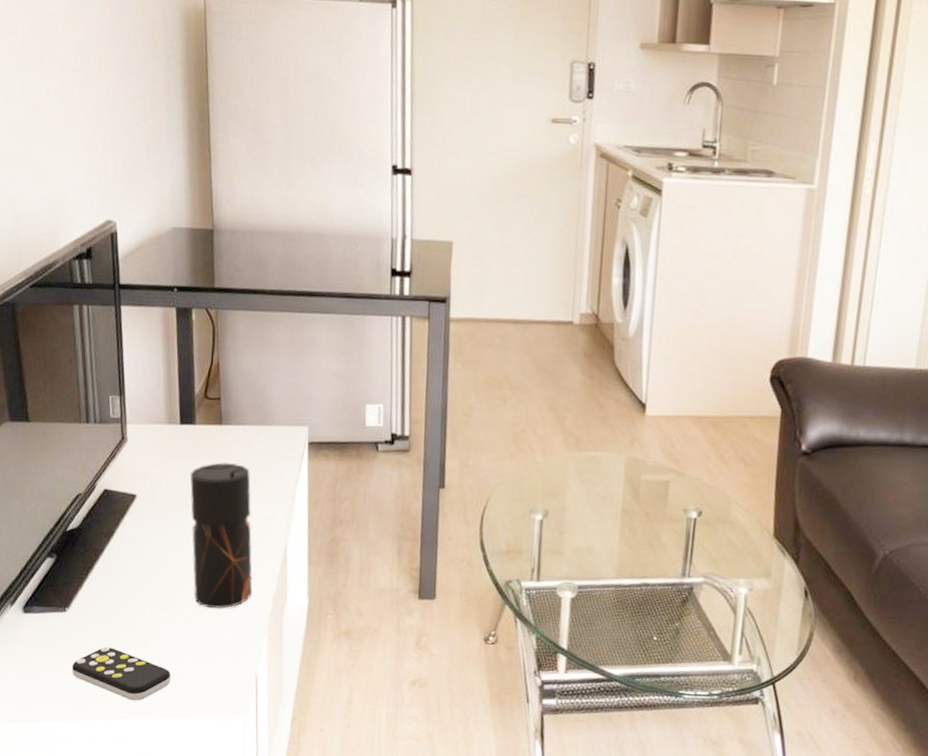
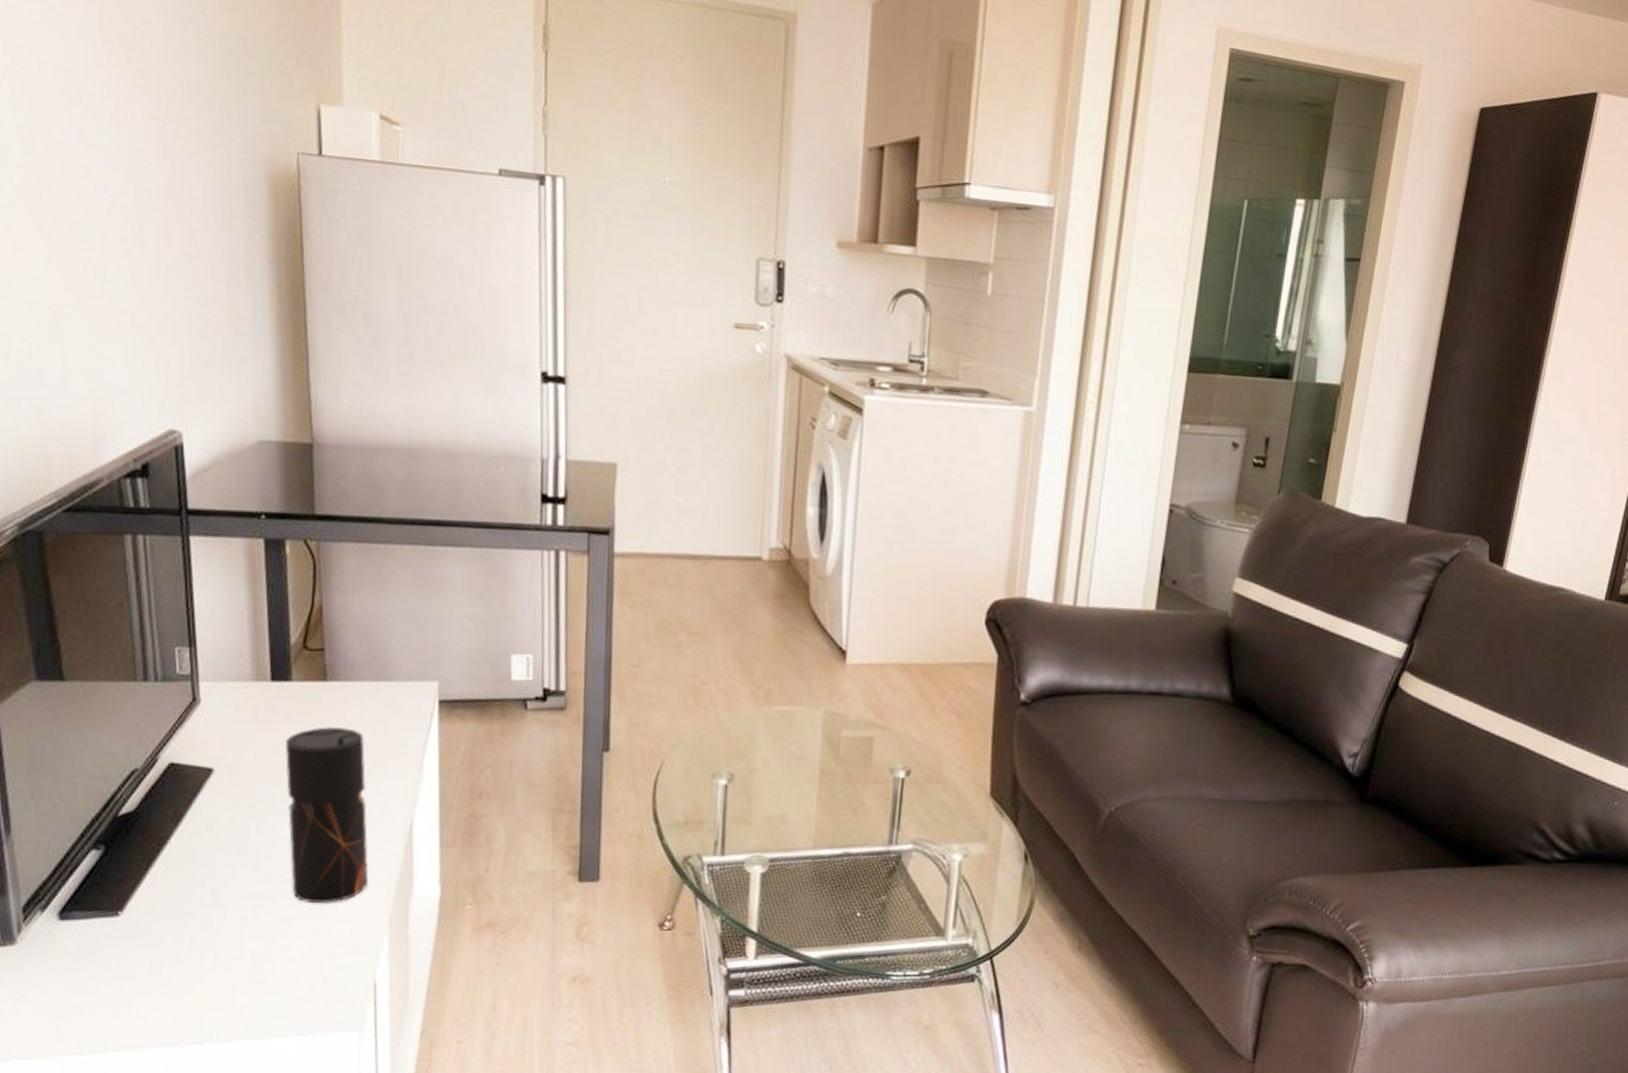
remote control: present [71,647,171,701] -> none [127,957,263,1021]

